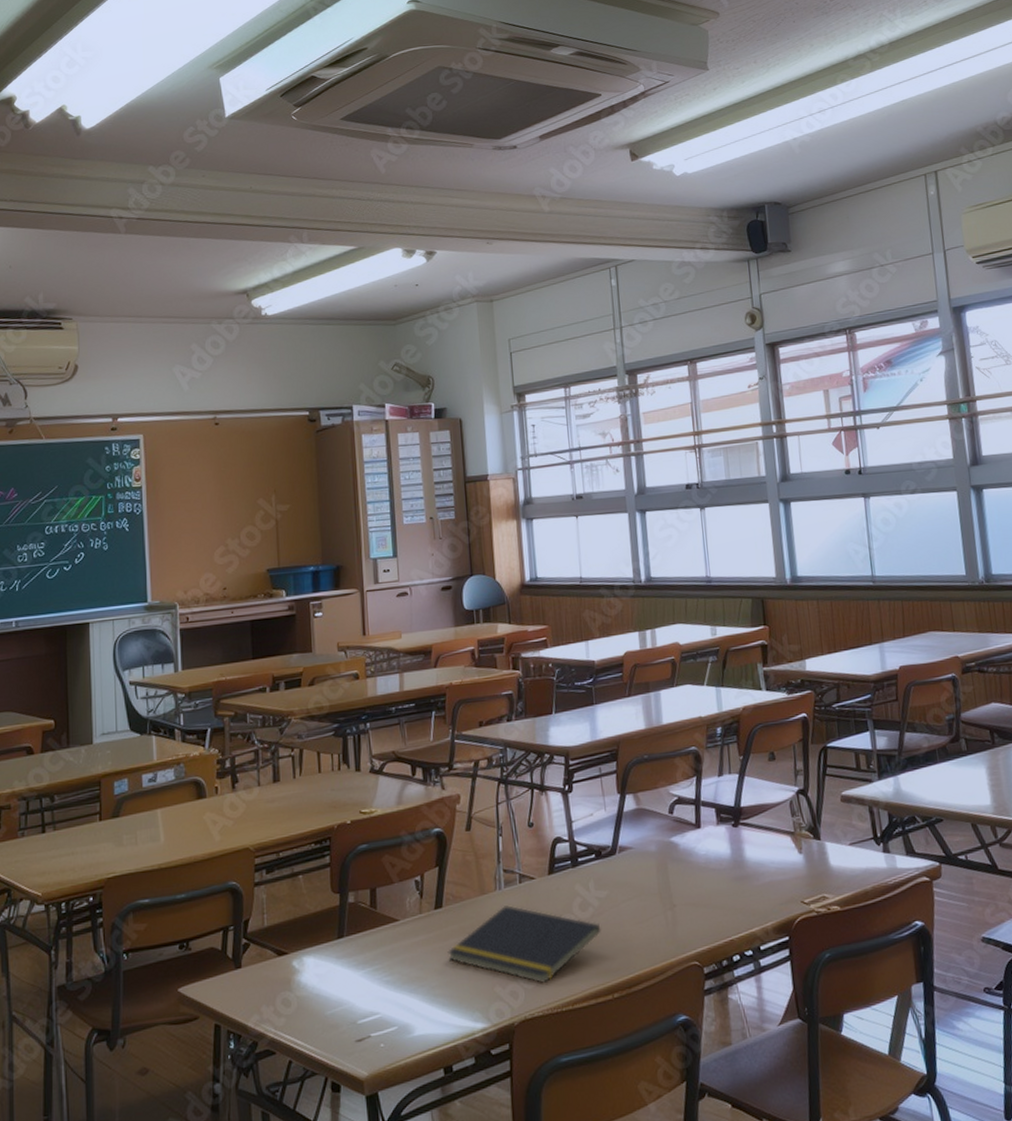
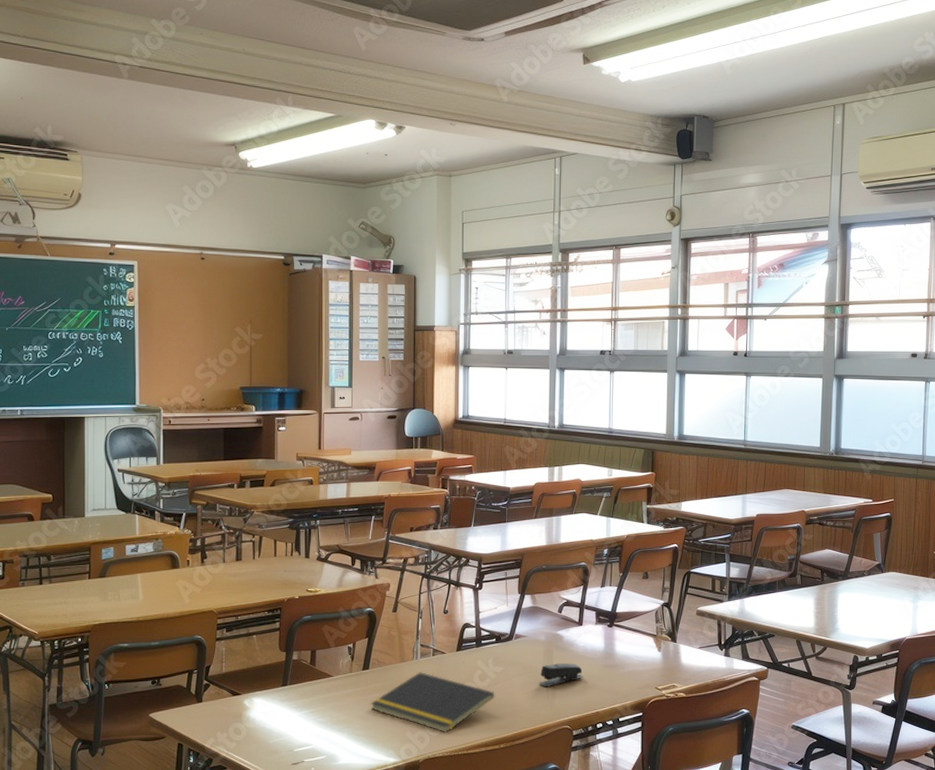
stapler: none [654,878,710,913] -> present [539,663,584,687]

